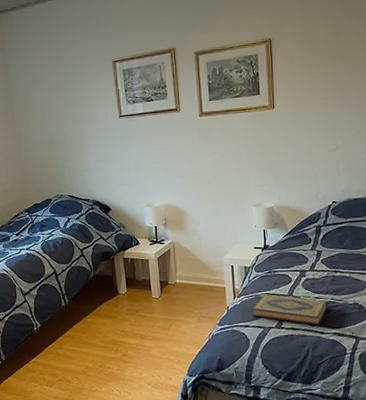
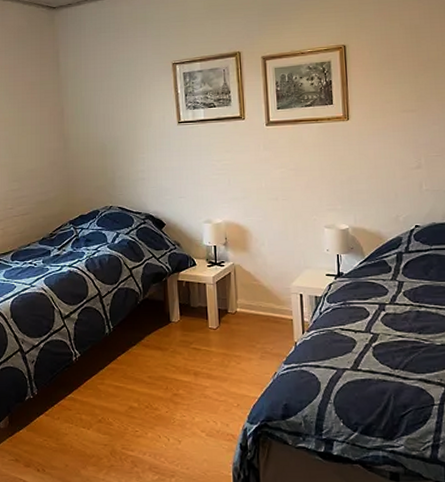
hardback book: present [251,294,328,326] -> none [322,329,412,370]

